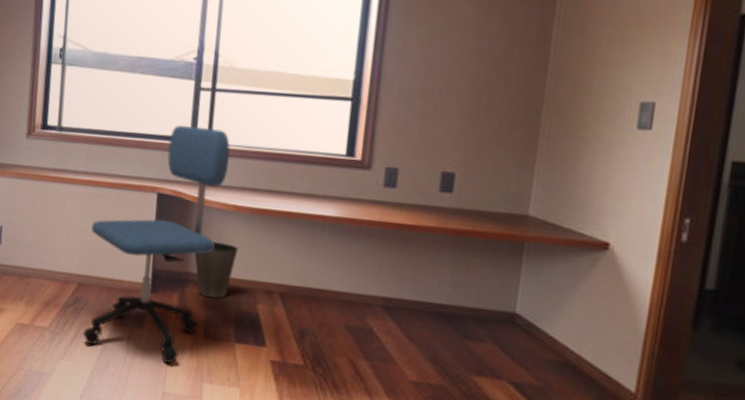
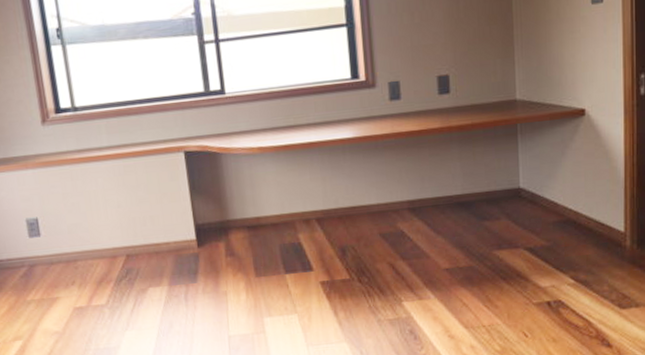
office chair: present [82,124,230,364] -> none [127,77,248,310]
waste basket: present [194,242,239,299] -> none [231,184,271,239]

